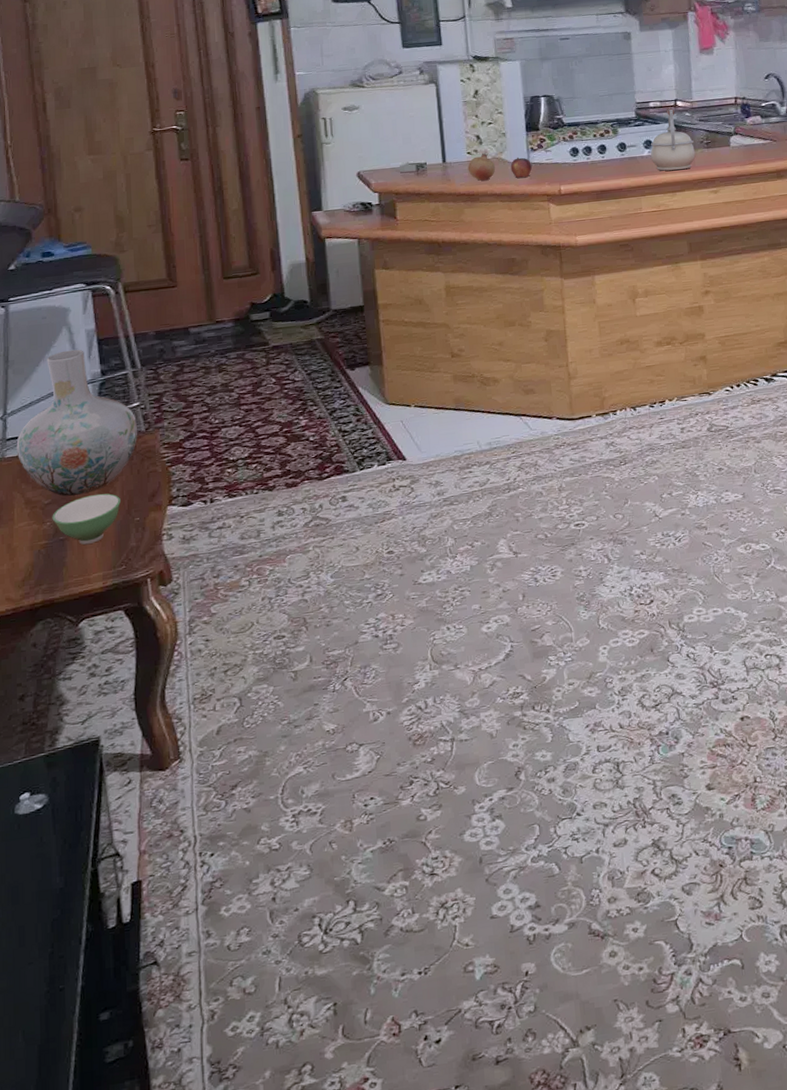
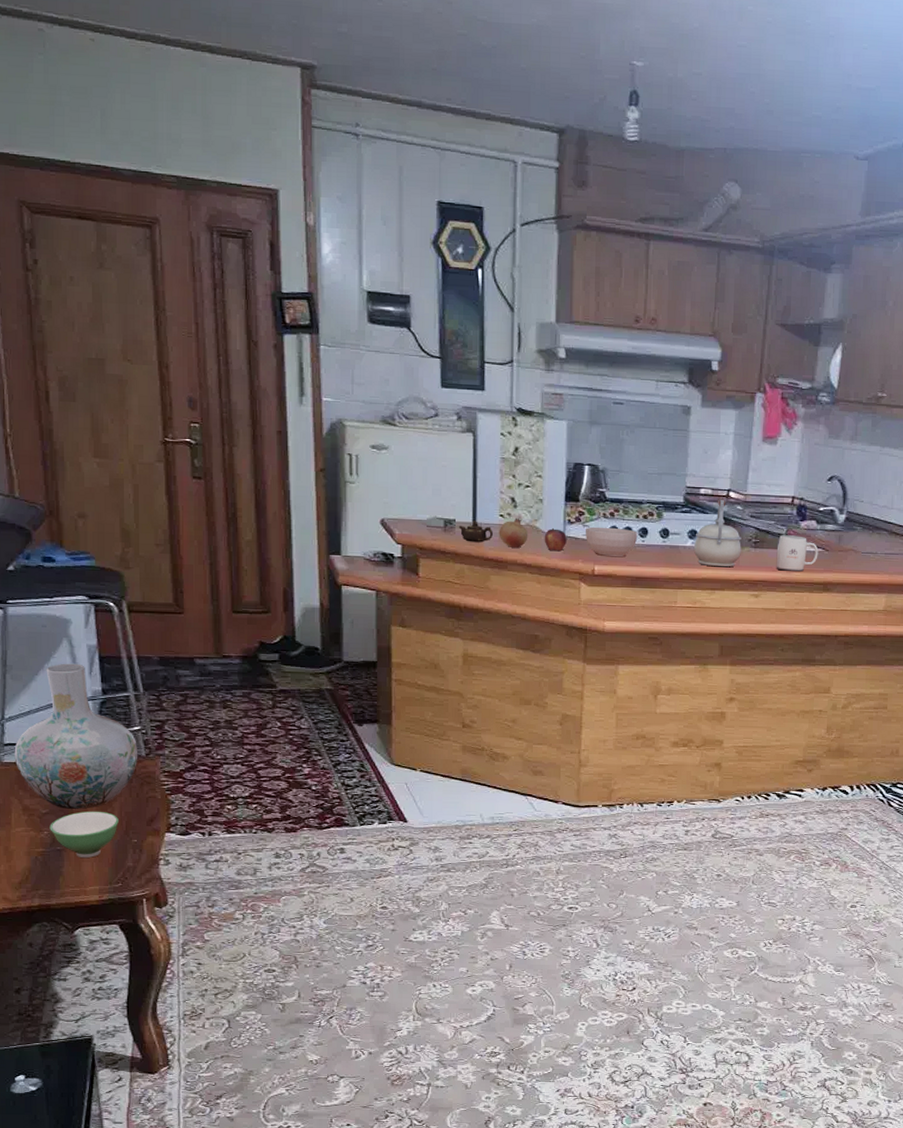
teapot: none [430,161,463,182] -> present [459,520,493,543]
bowl: none [548,148,598,177] -> present [586,526,638,558]
mug: none [728,131,768,166] -> present [776,535,819,573]

